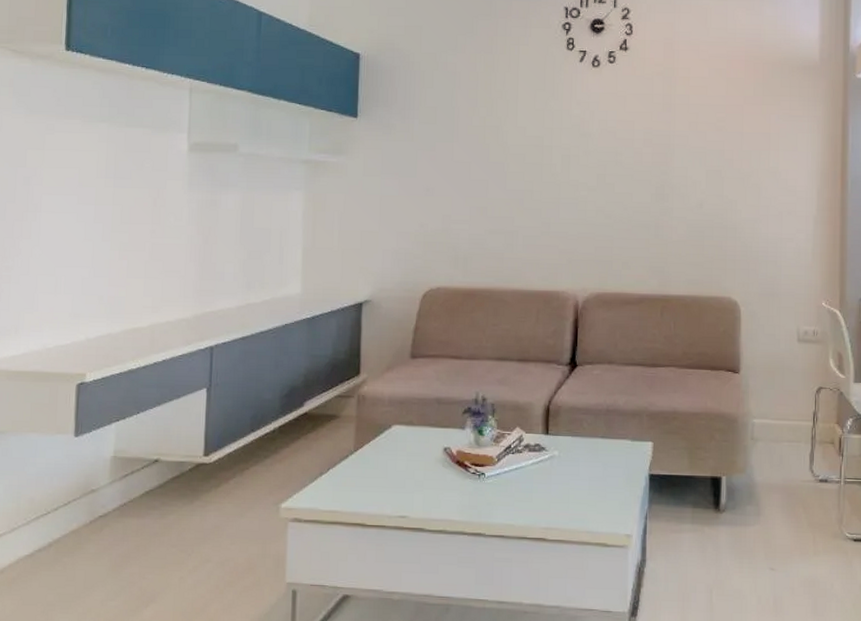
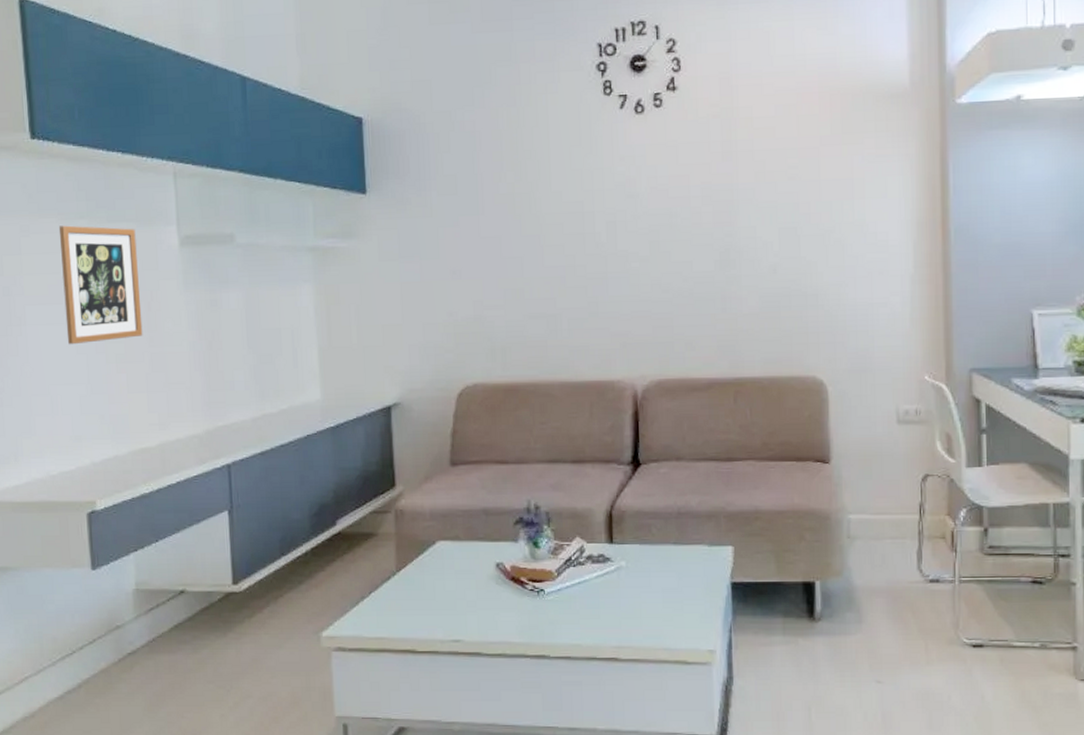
picture frame: none [77,127,150,232] -> present [58,225,143,345]

